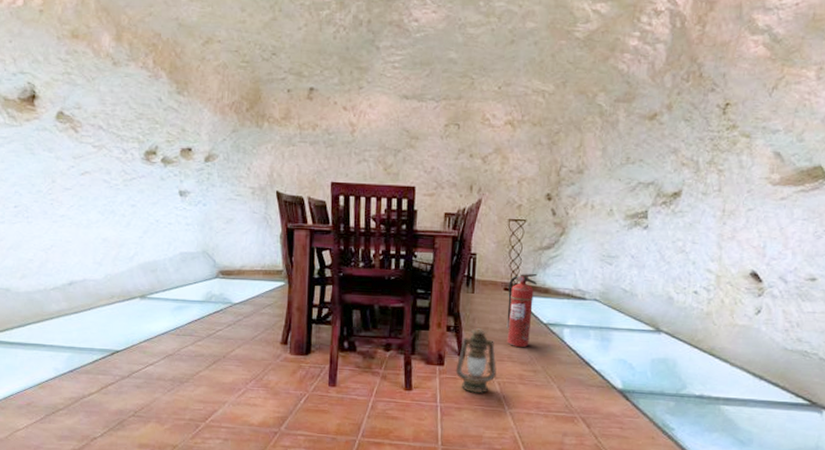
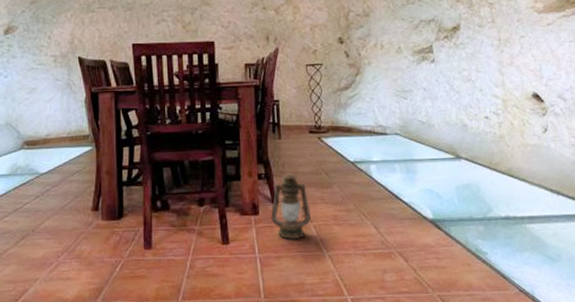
fire extinguisher: present [506,273,537,348] -> none [313,114,340,189]

